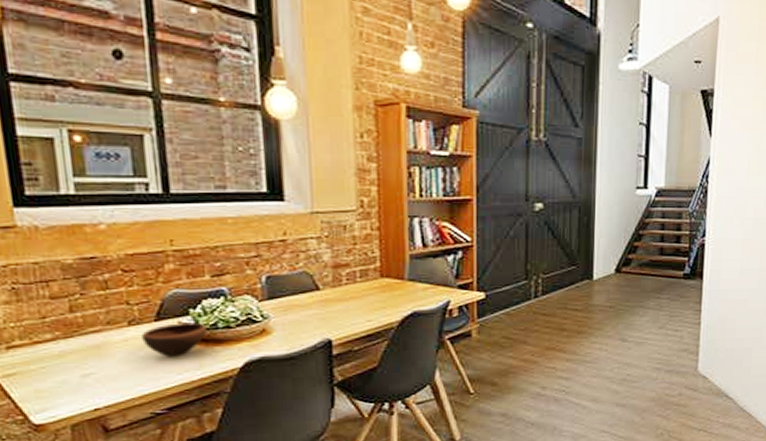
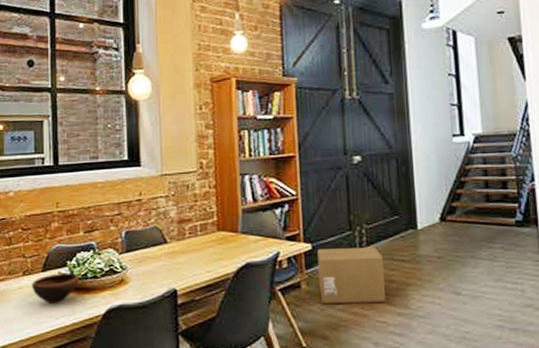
box: none [491,297,557,351] -> present [317,247,387,303]

